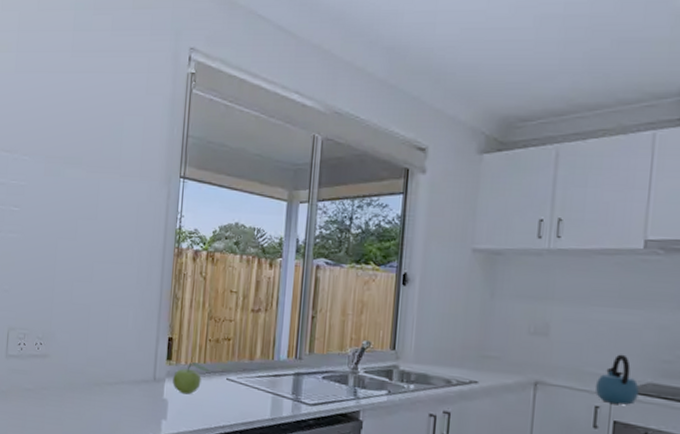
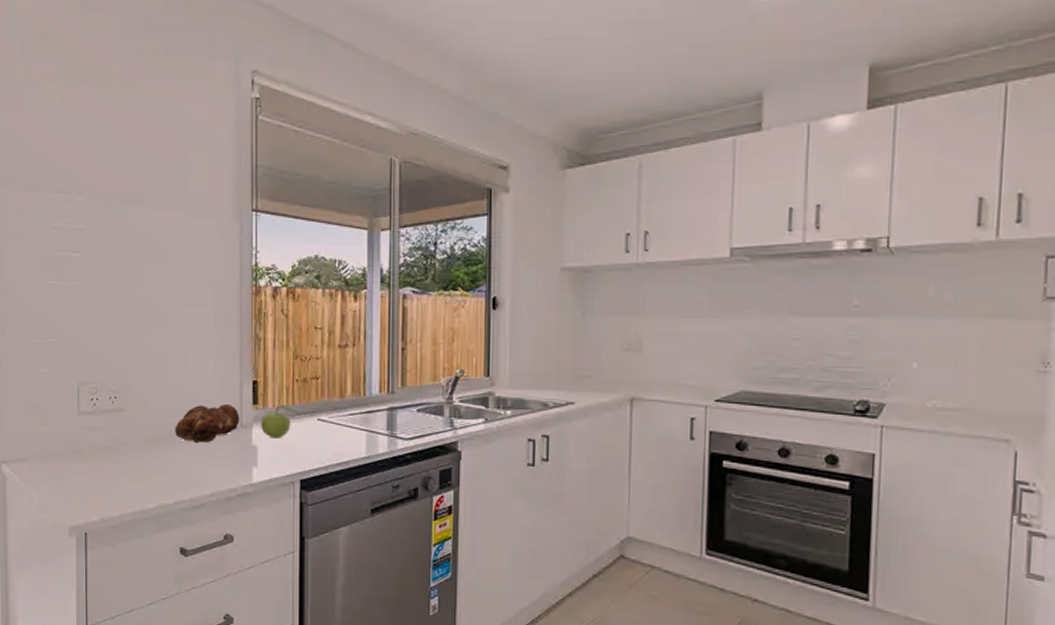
bread loaf: none [92,357,154,393] -> present [175,403,239,443]
kettle: present [594,354,639,405] -> none [689,364,732,414]

